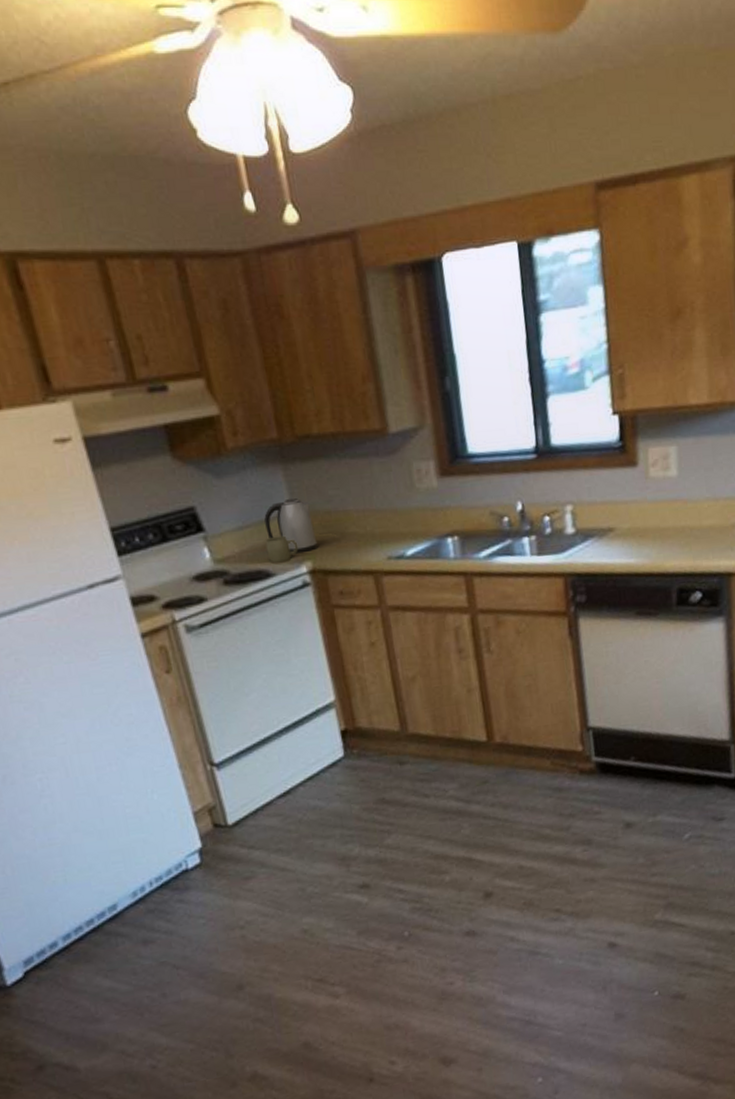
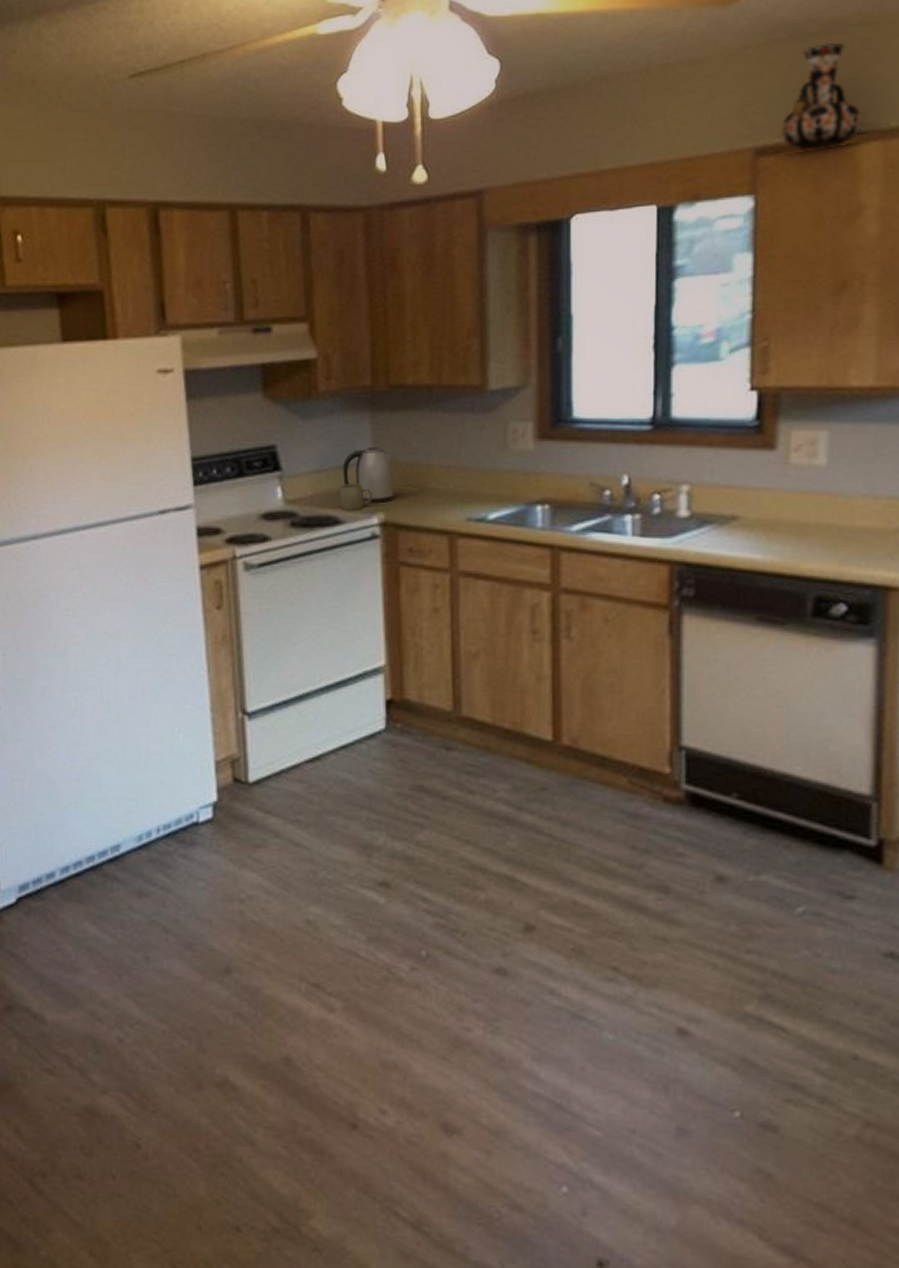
decorative vase: none [615,75,682,184] -> present [781,43,862,150]

